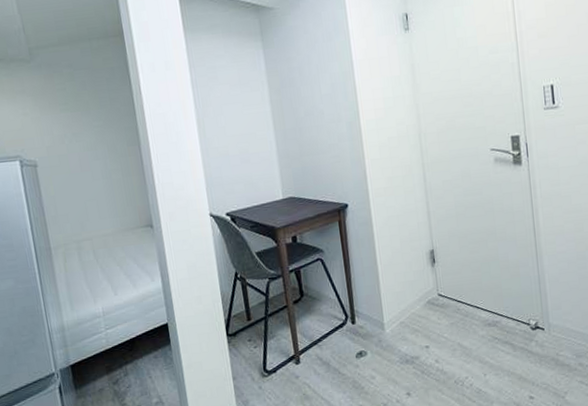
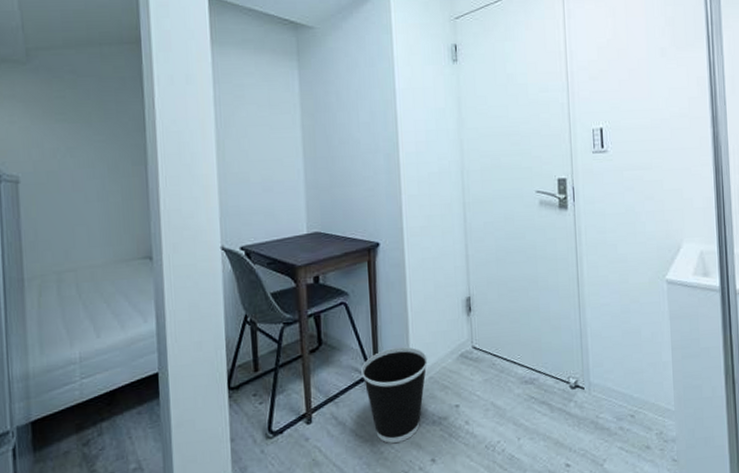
wastebasket: none [339,296,399,380] -> present [361,347,429,443]

